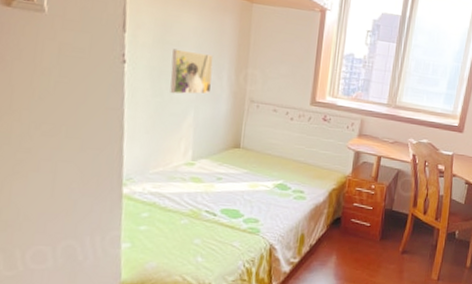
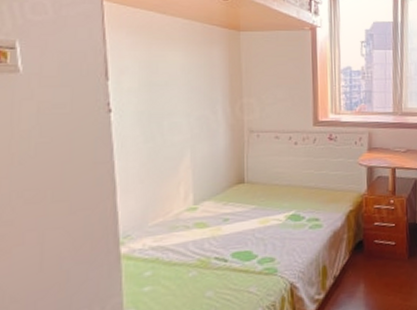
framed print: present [170,48,214,94] -> none [161,89,207,137]

